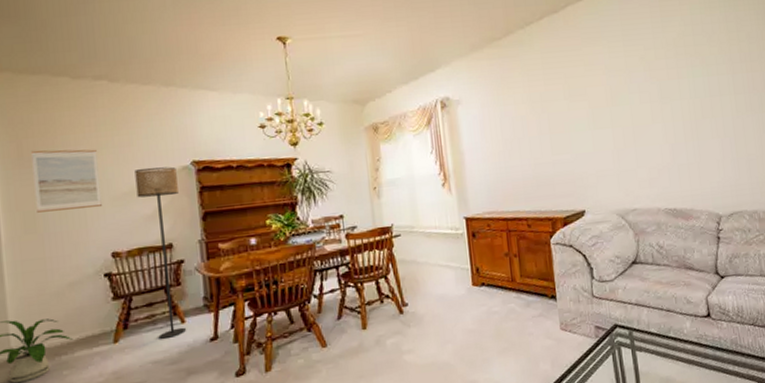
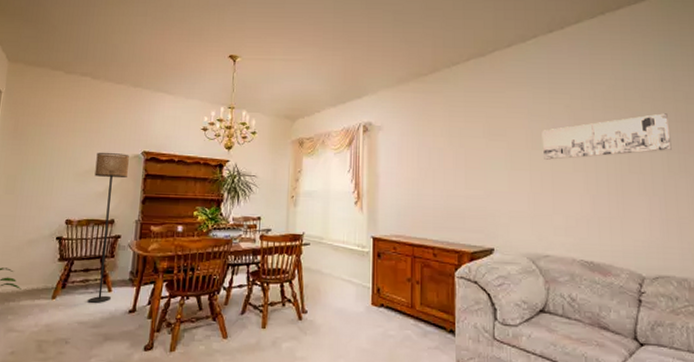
wall art: present [31,149,102,213] -> none [18,126,72,180]
wall art: none [620,55,738,115] -> present [542,113,672,160]

